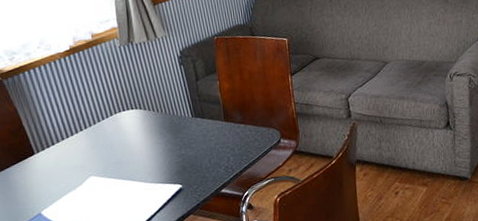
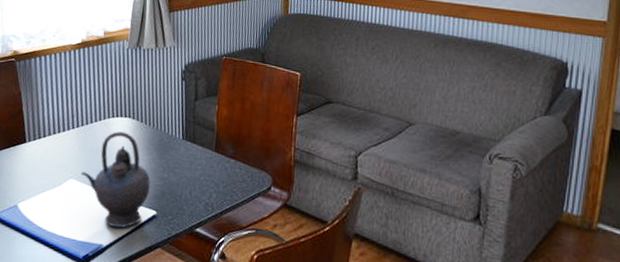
teapot: none [99,123,171,209] -> present [80,131,151,228]

